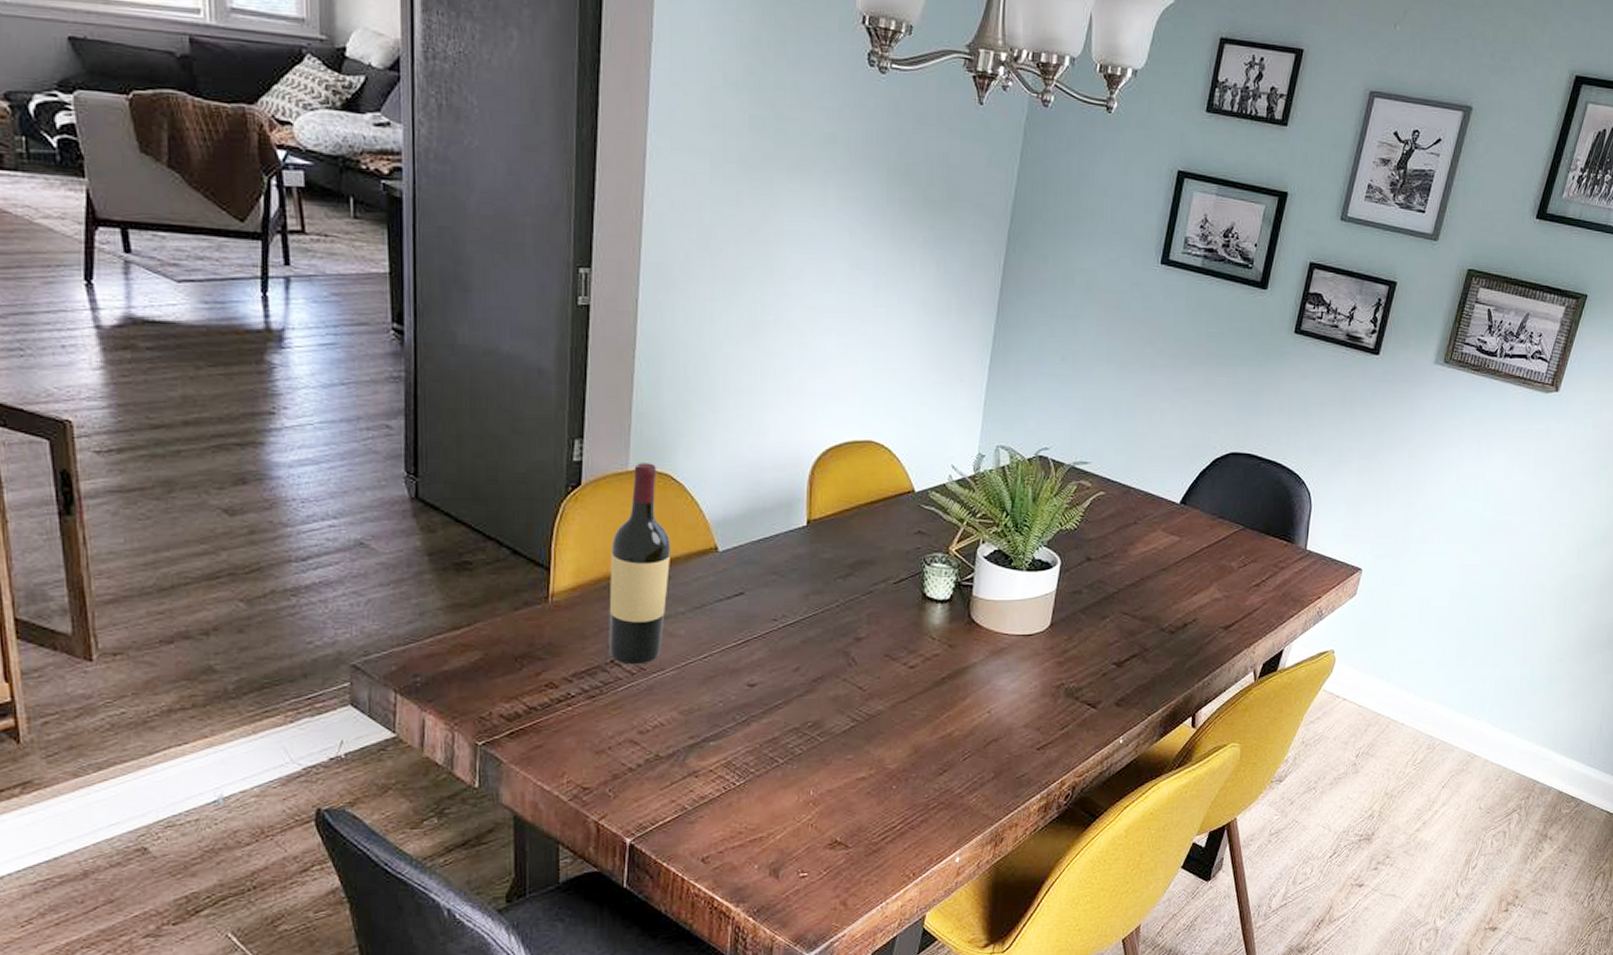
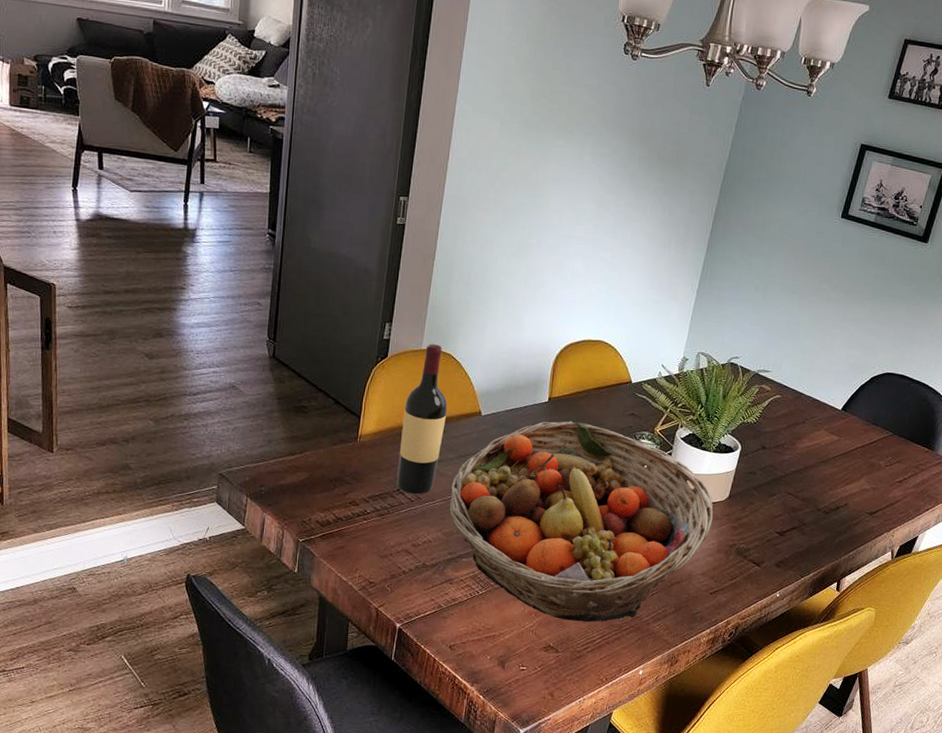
fruit basket: none [683,548,1032,806] -> present [448,421,714,622]

